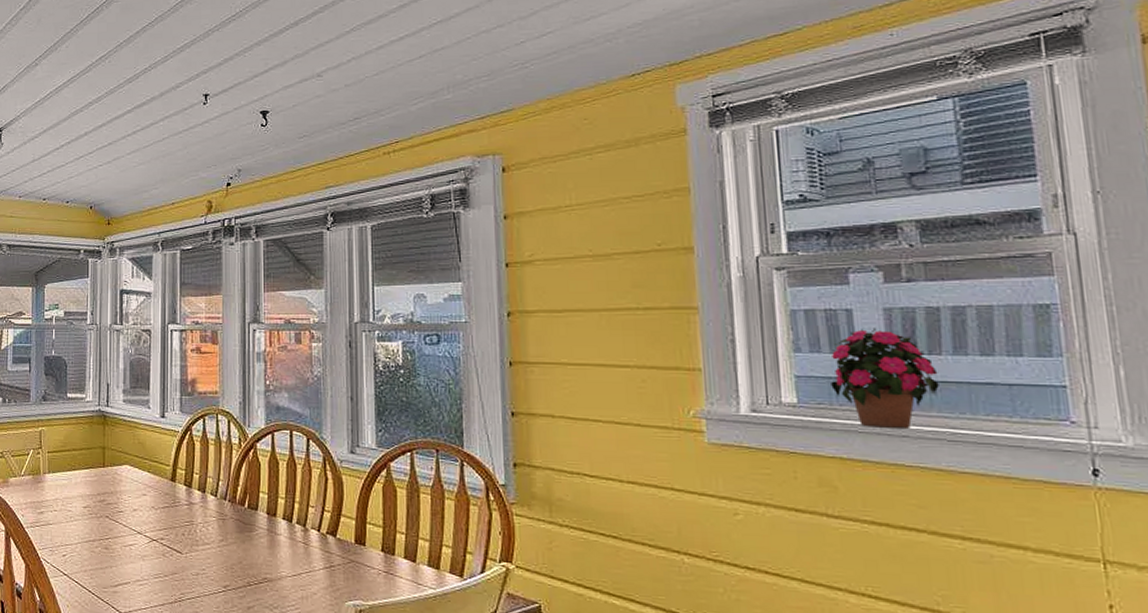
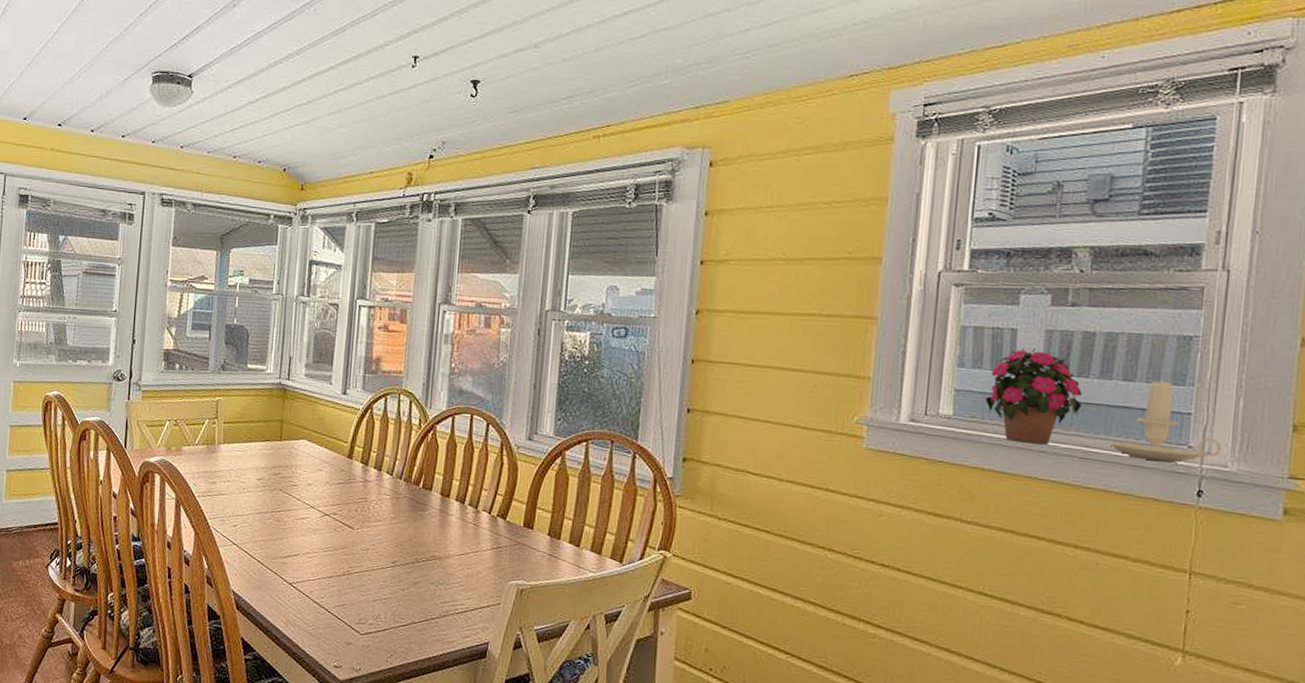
candle: none [979,350,1109,441] -> present [1109,378,1221,463]

